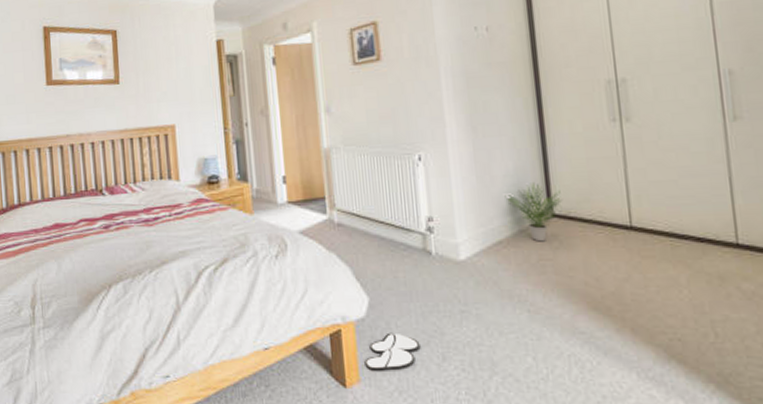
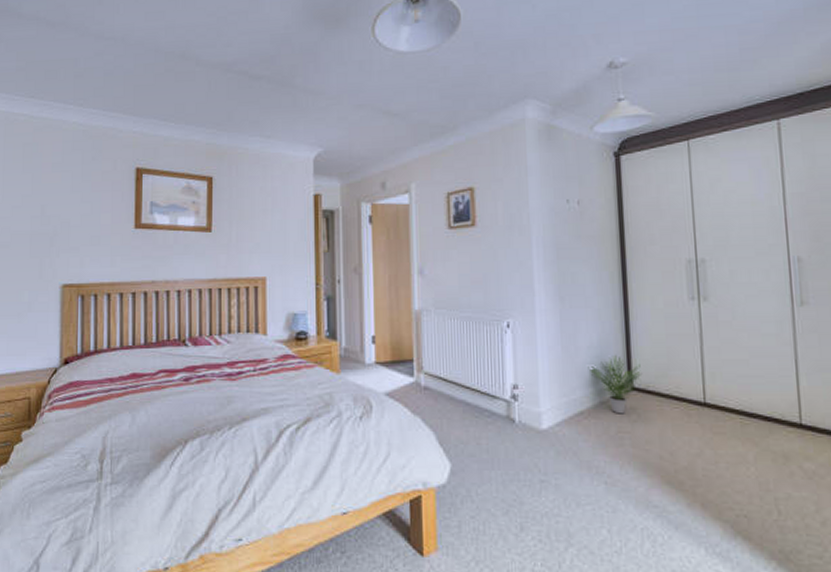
slippers: present [364,332,421,371] -> none [443,500,500,540]

